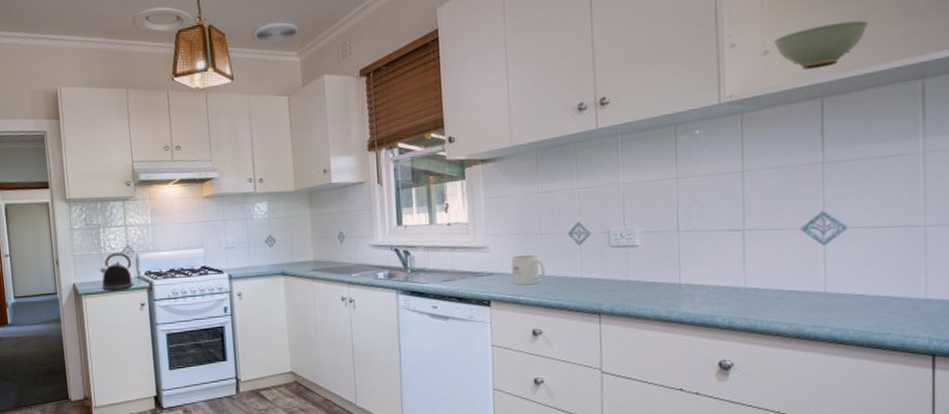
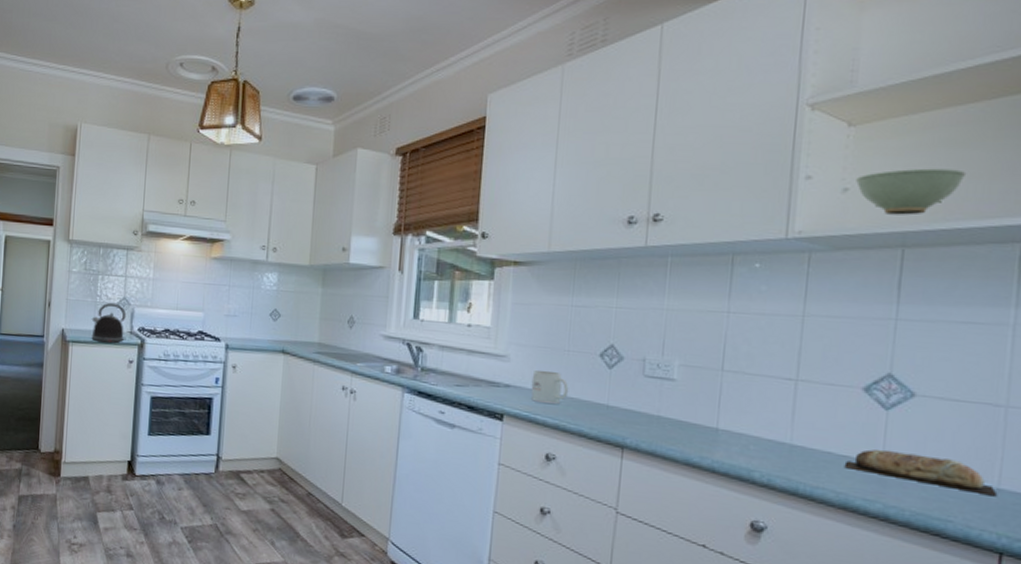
bread loaf: none [794,279,925,307] -> present [845,449,998,497]

